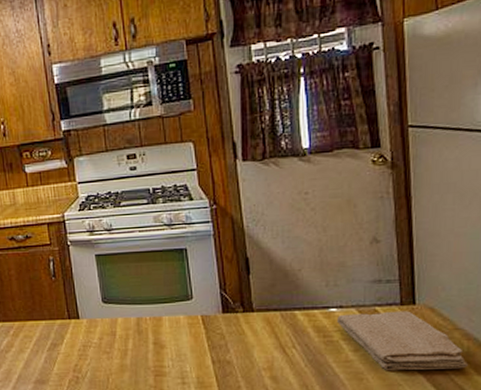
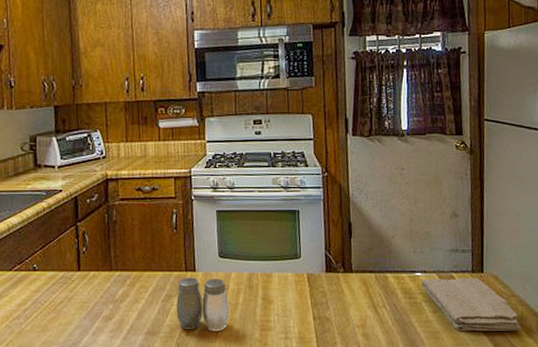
salt and pepper shaker: none [62,324,120,379] -> present [176,277,230,332]

